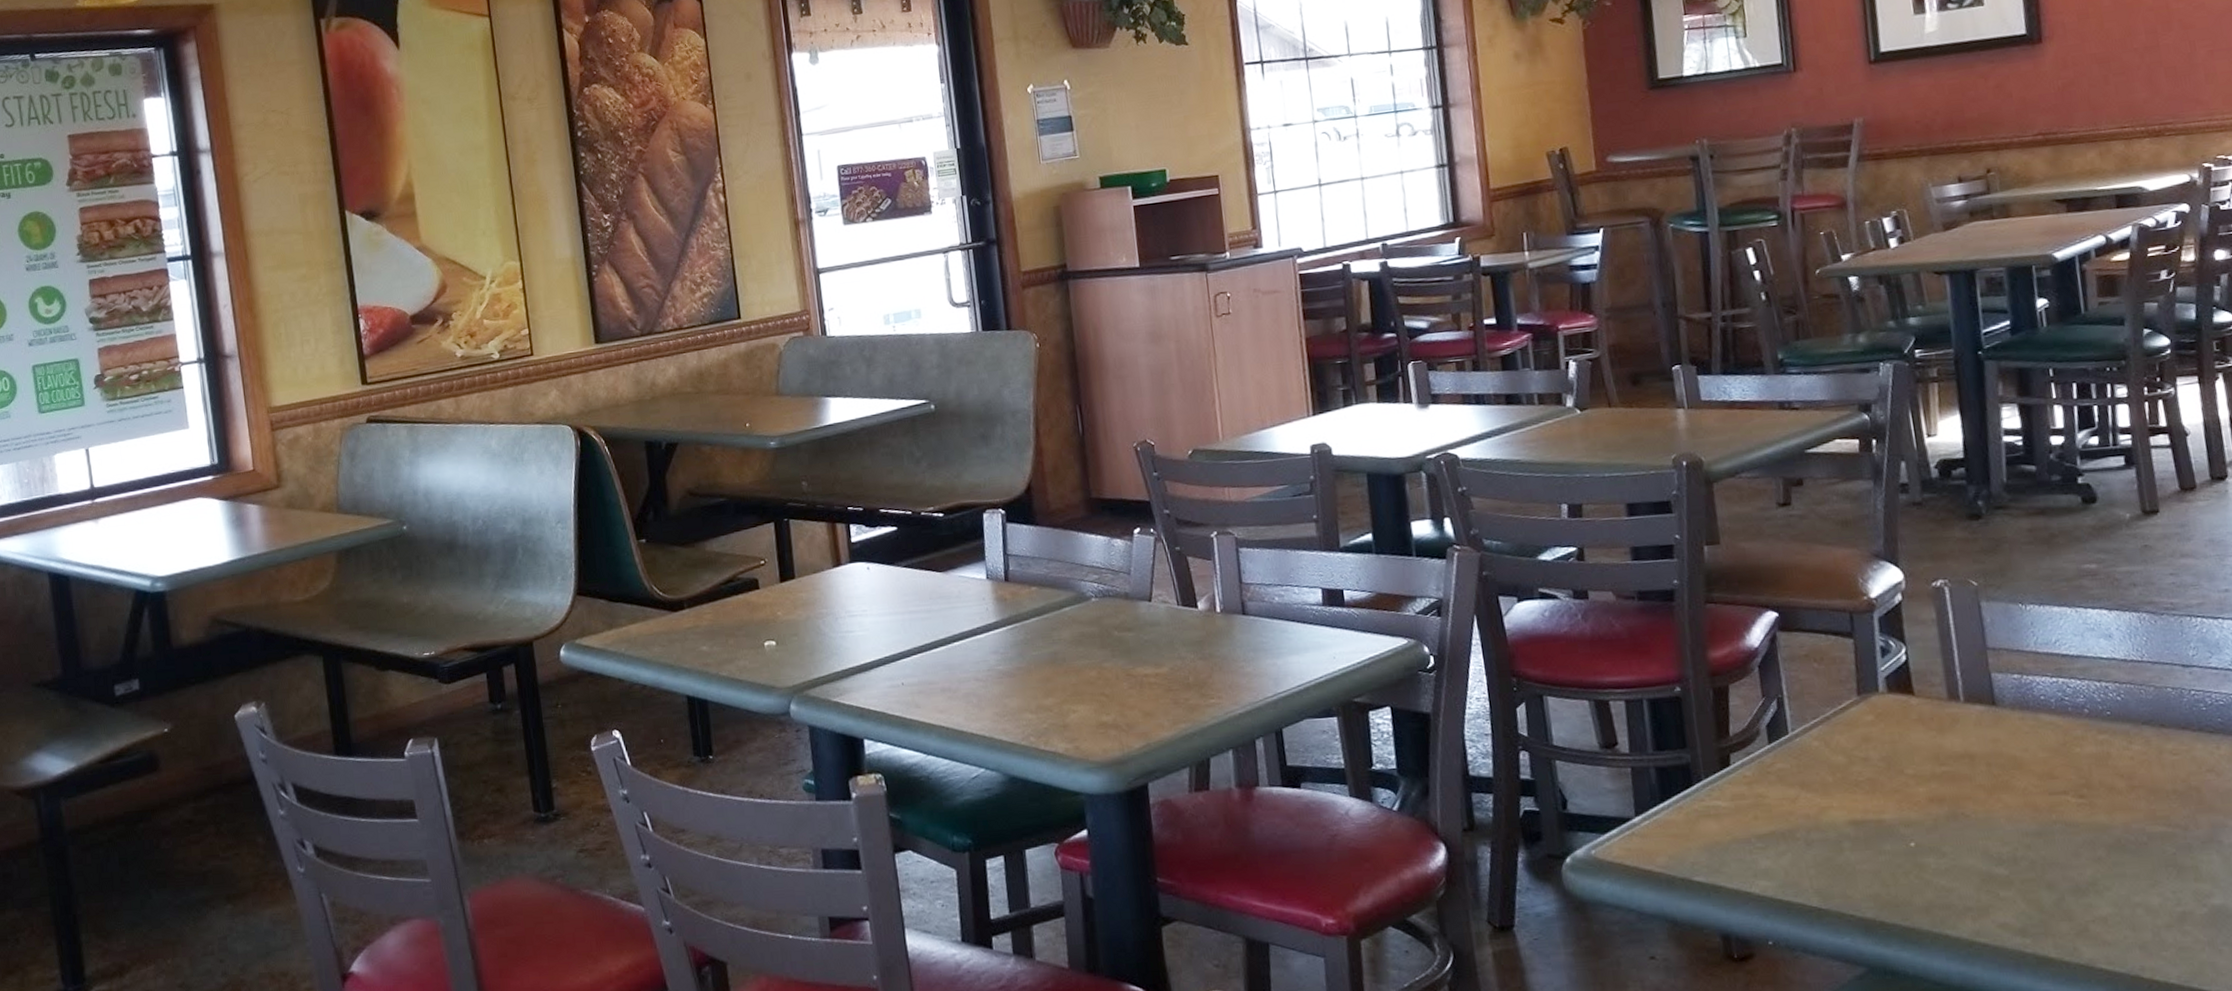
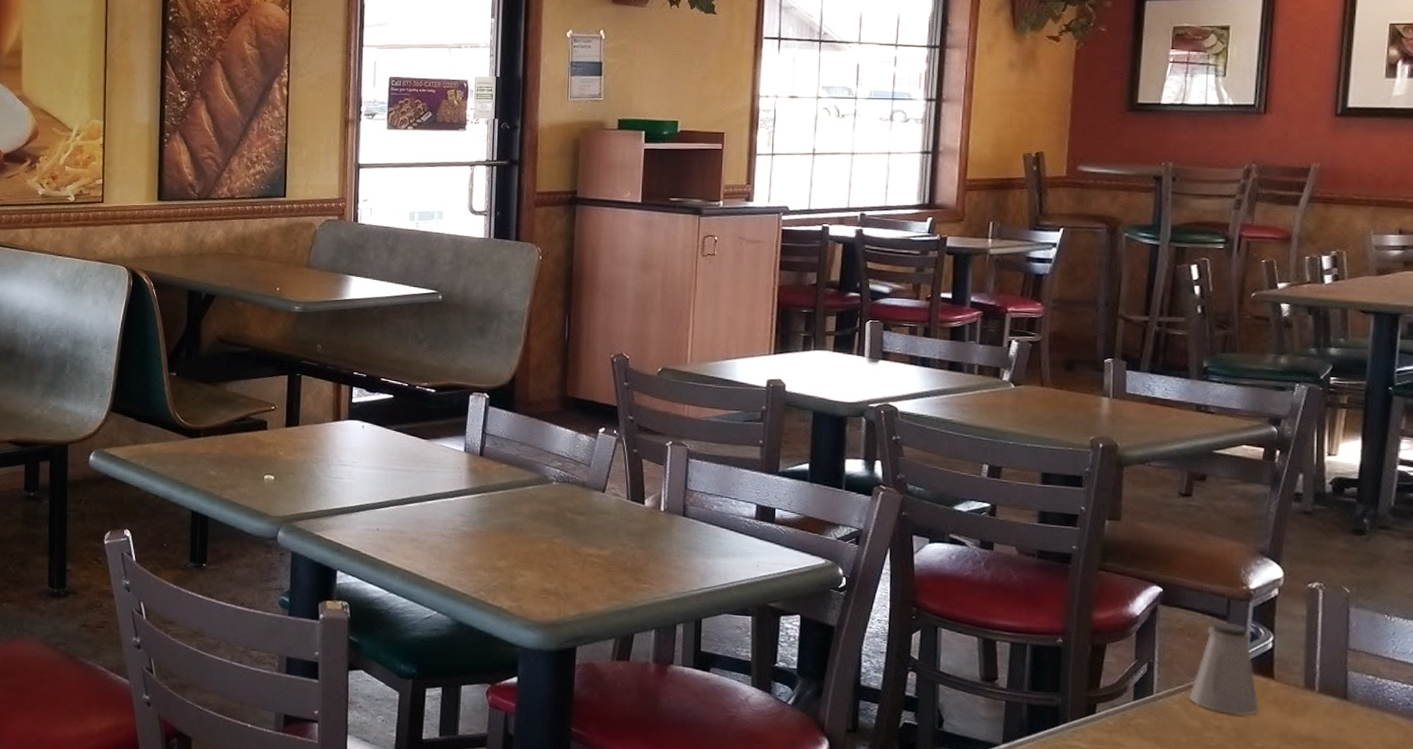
saltshaker: none [1826,639,1906,742] -> present [1188,621,1260,716]

